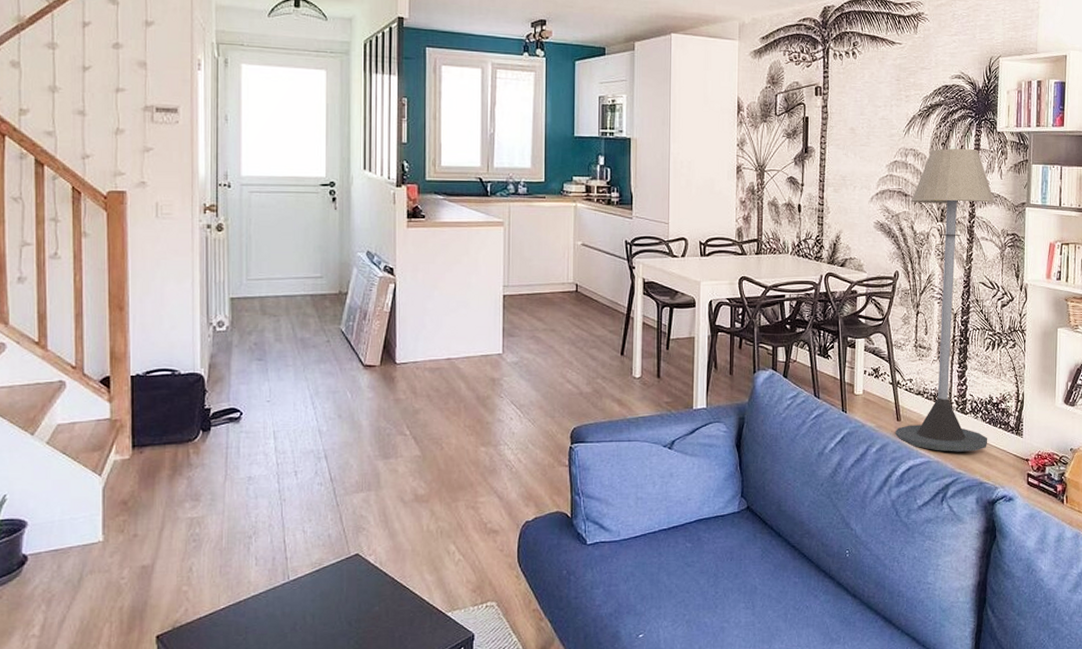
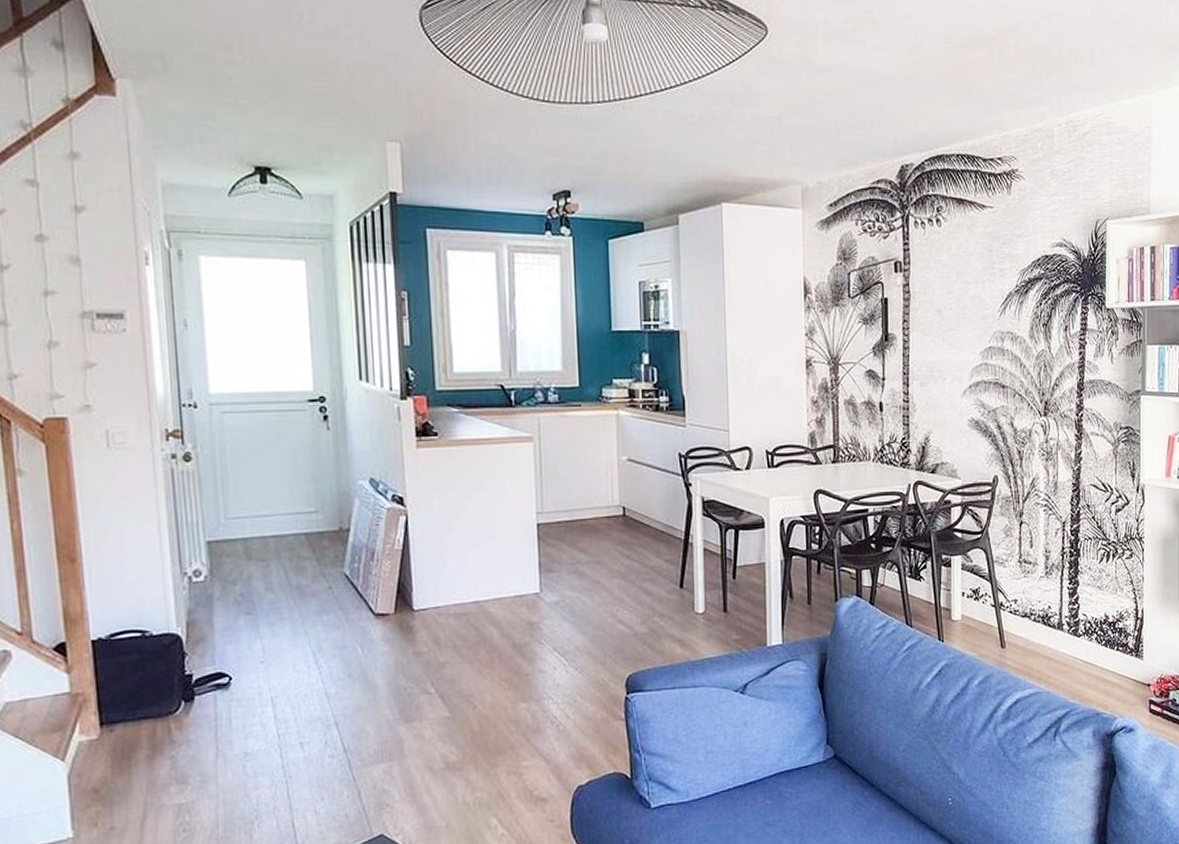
floor lamp: present [896,148,995,452] -> none [1000,329,1105,680]

